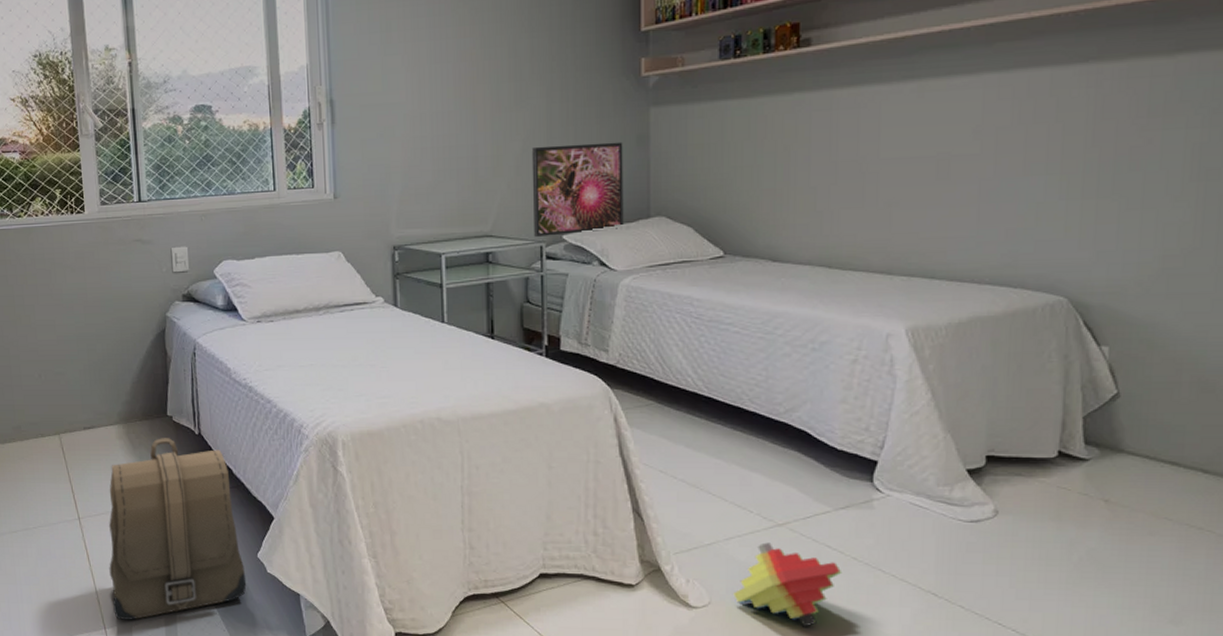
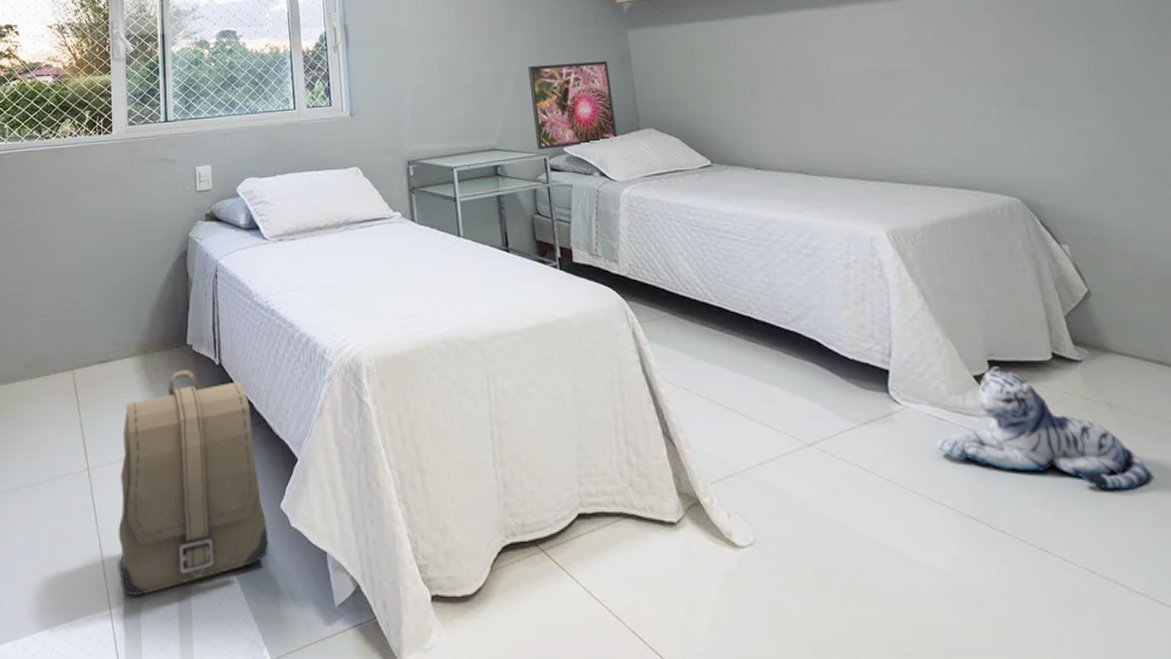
stacking toy: present [733,542,842,627] -> none [777,466,880,565]
plush toy: none [912,462,1130,577] -> present [936,366,1150,490]

